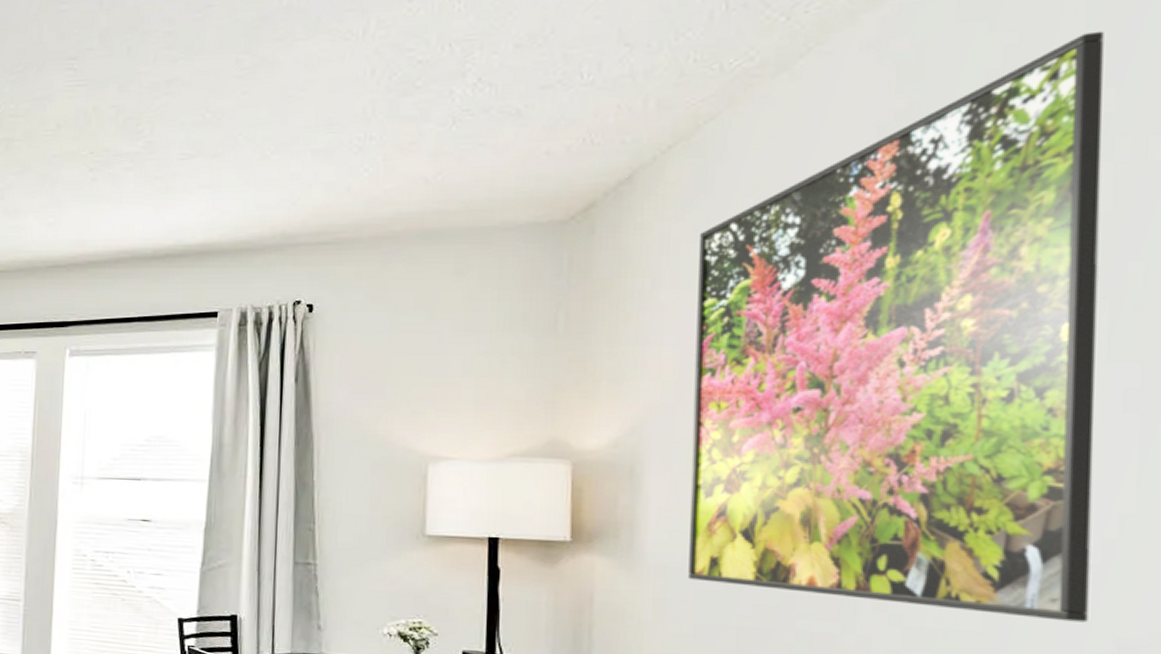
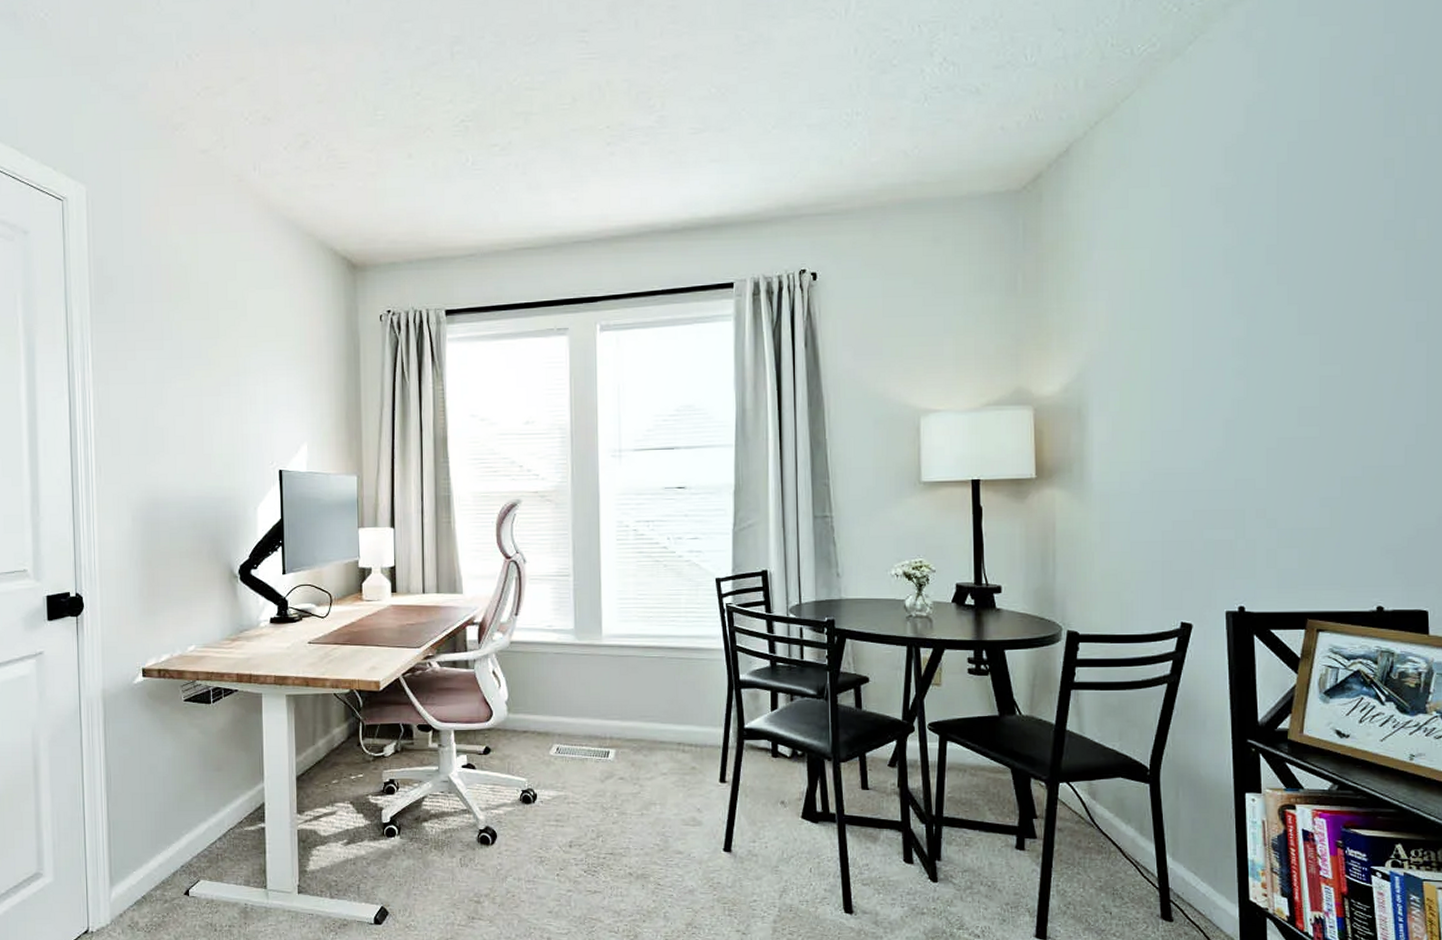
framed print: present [688,31,1104,623] -> none [1122,27,1398,514]

